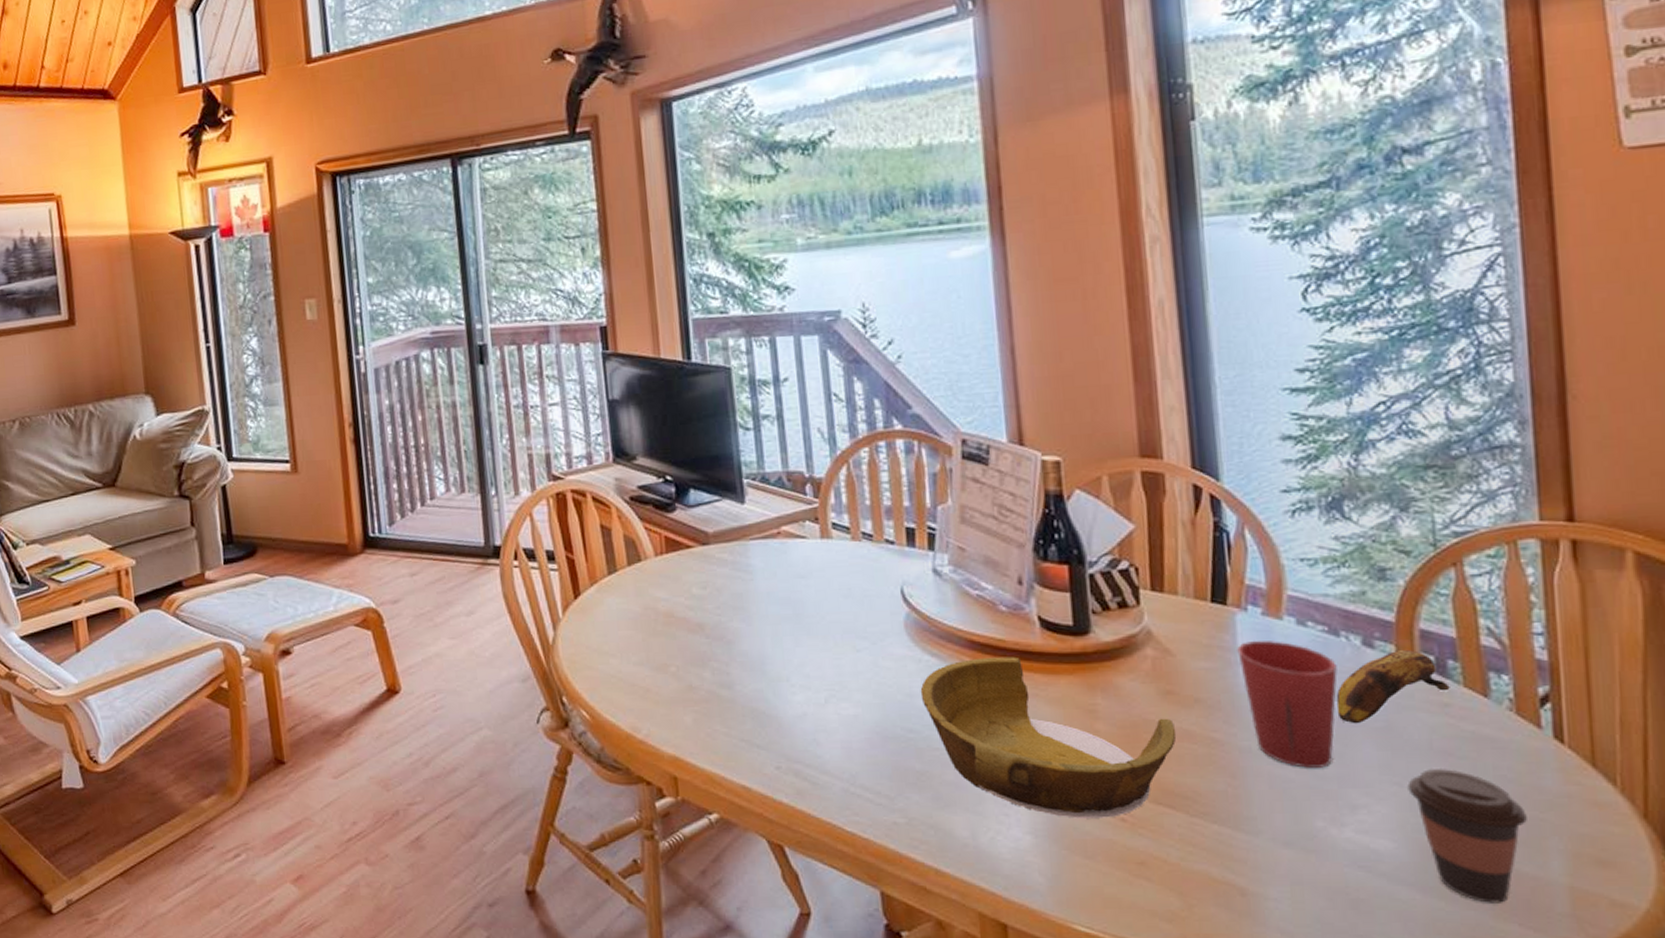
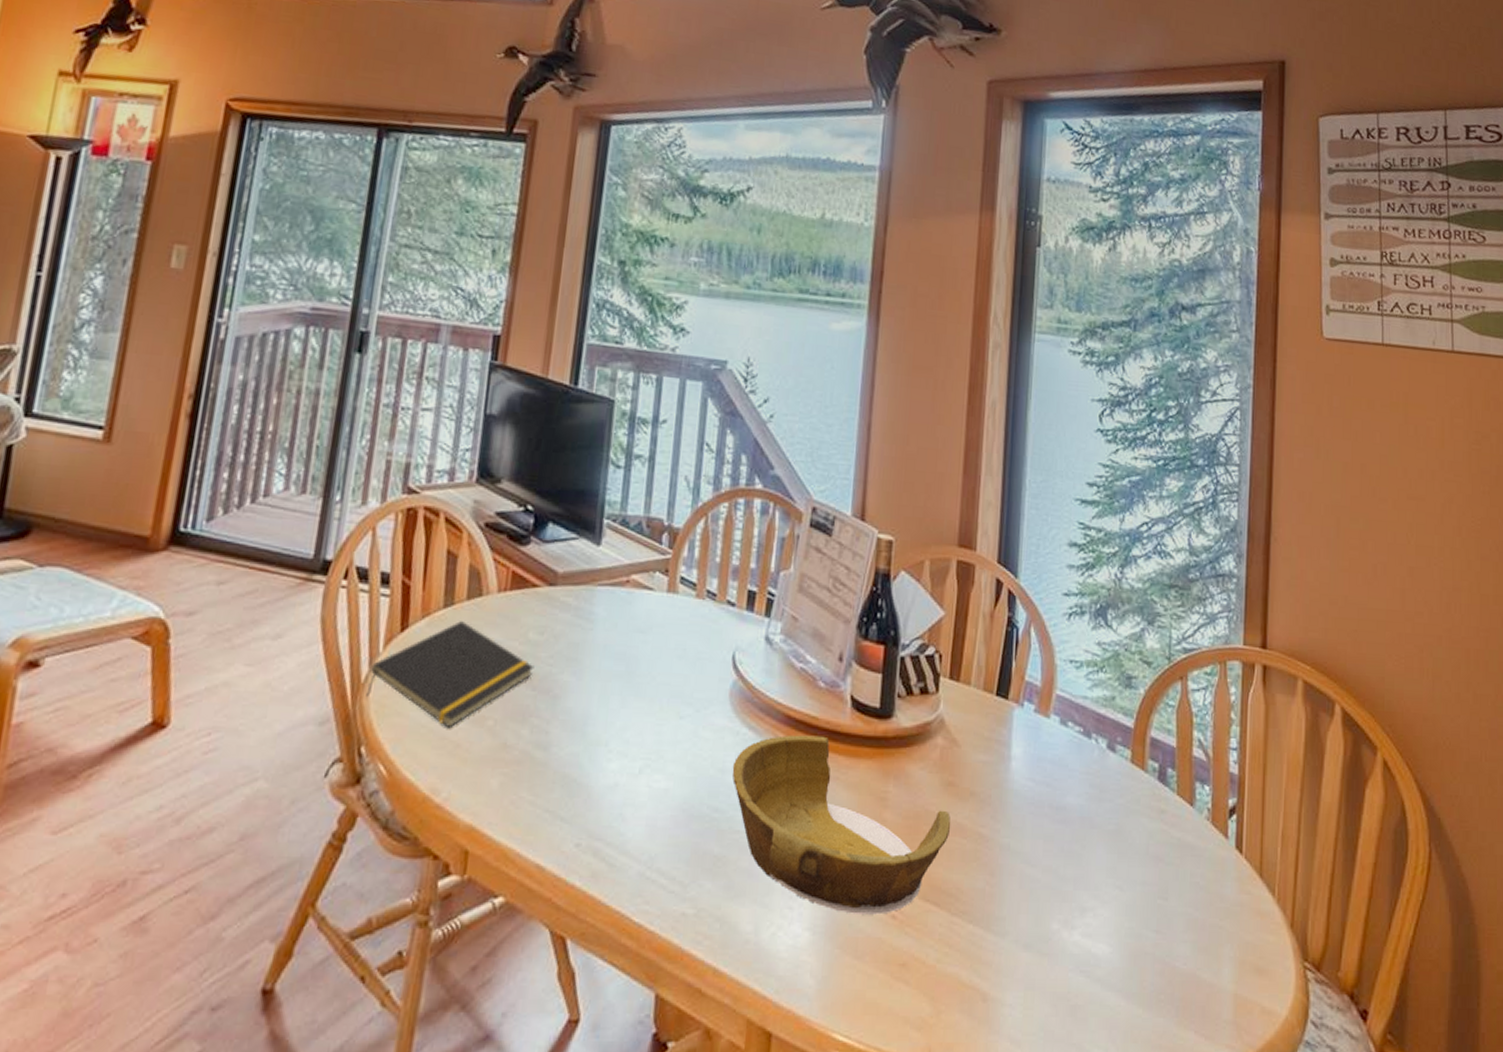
notepad: none [556,585,704,677] -> present [366,621,534,729]
cup: present [1237,640,1338,768] -> none [1010,736,1086,869]
banana: present [1336,650,1450,724] -> none [1081,756,1167,826]
coffee cup: present [1407,767,1527,903] -> none [1126,873,1210,1010]

